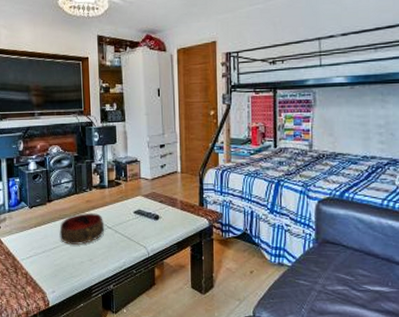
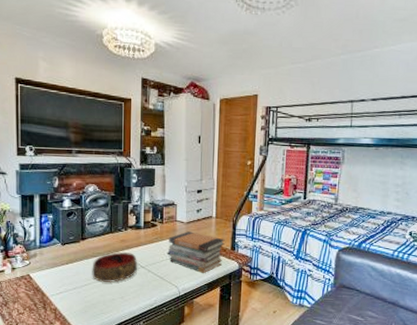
book stack: none [134,188,192,232] -> present [168,231,225,273]

